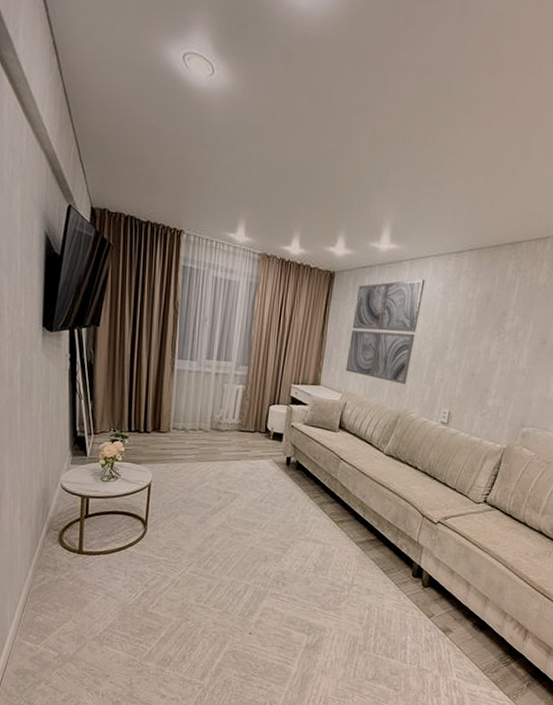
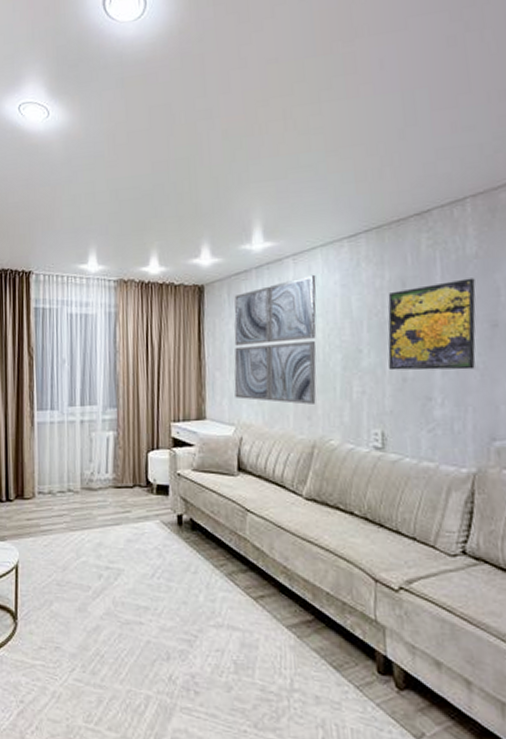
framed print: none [464,303,539,374] -> present [388,278,476,371]

